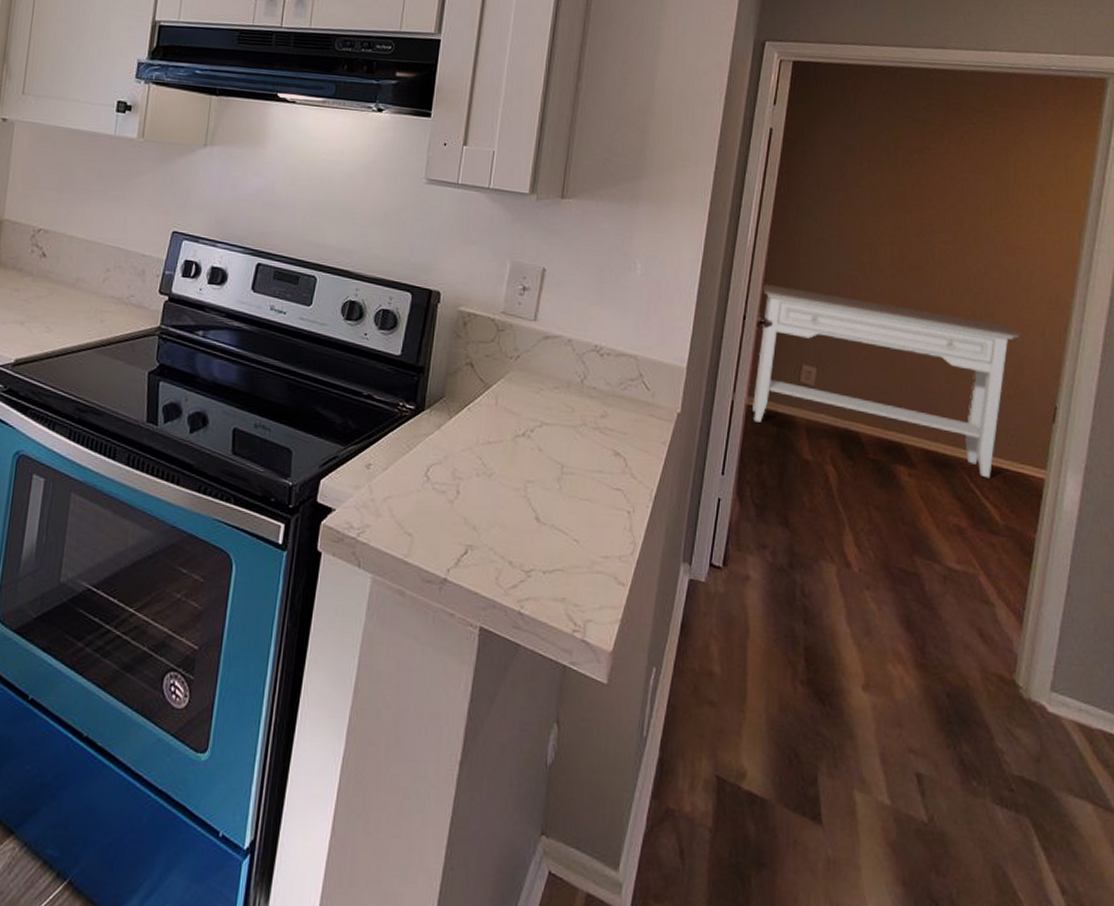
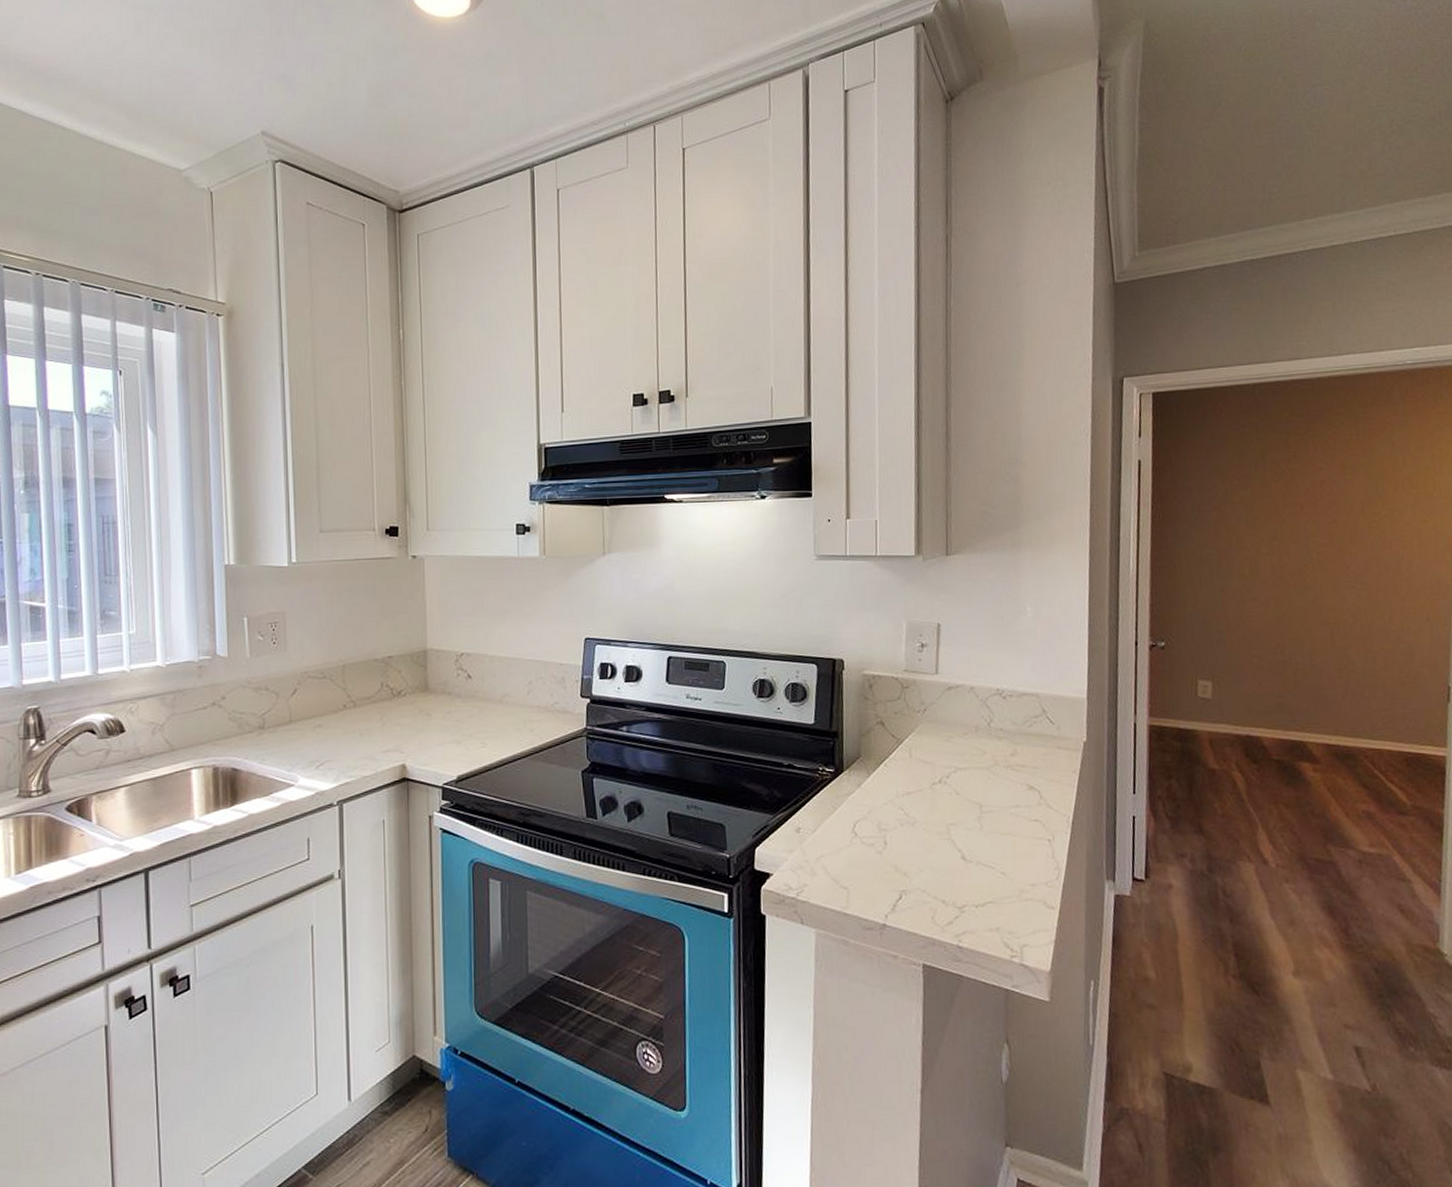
console table: present [752,284,1022,479] -> none [1149,608,1408,763]

